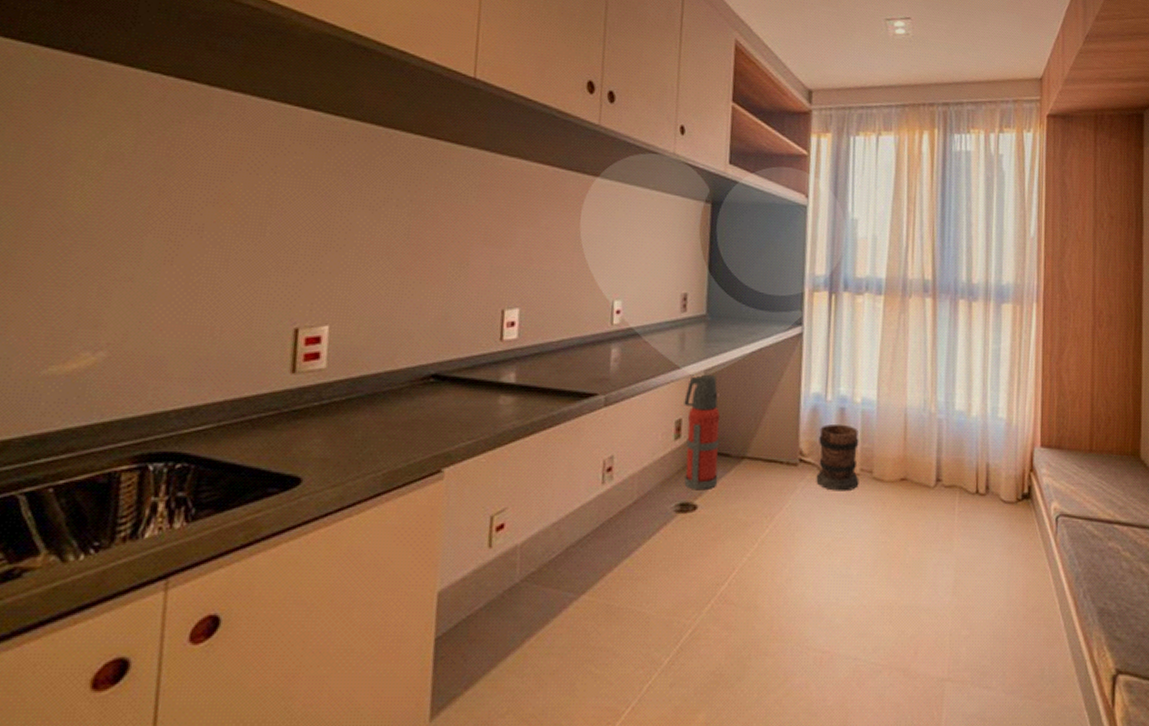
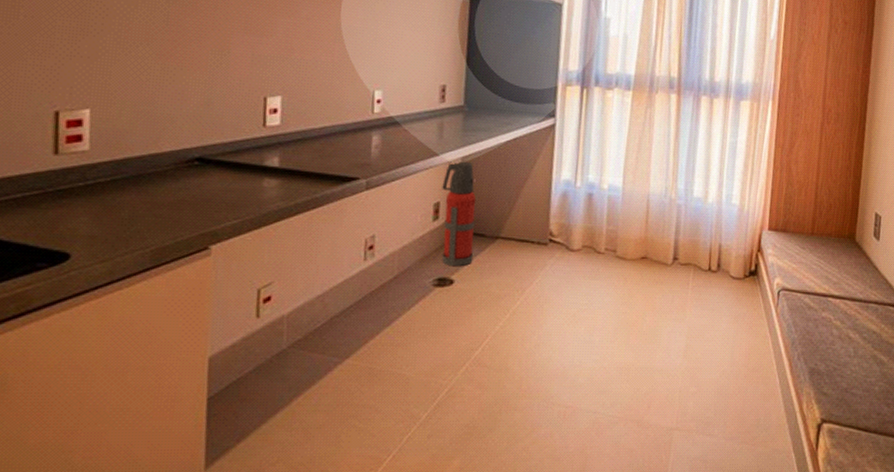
wooden barrel: present [816,423,859,492] -> none [564,208,605,268]

